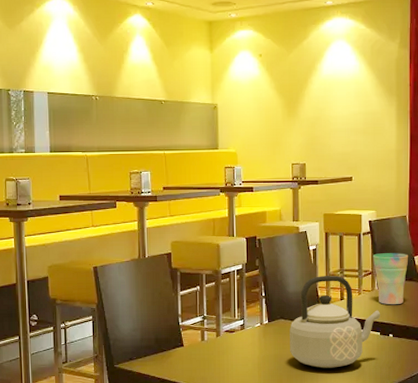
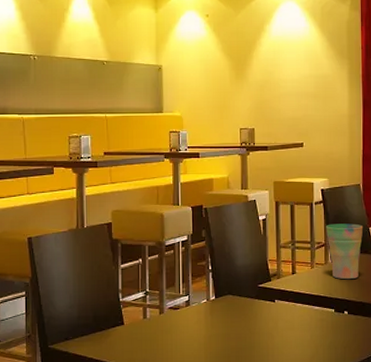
teapot: present [290,276,381,368] -> none [238,248,335,349]

